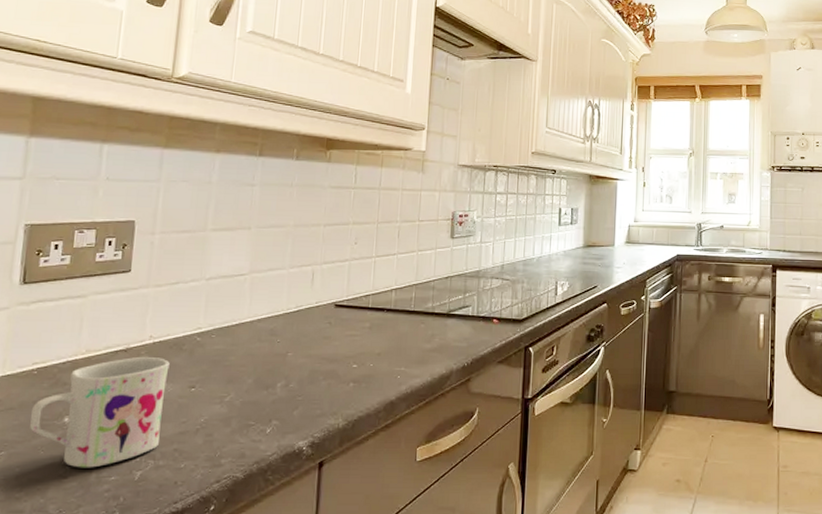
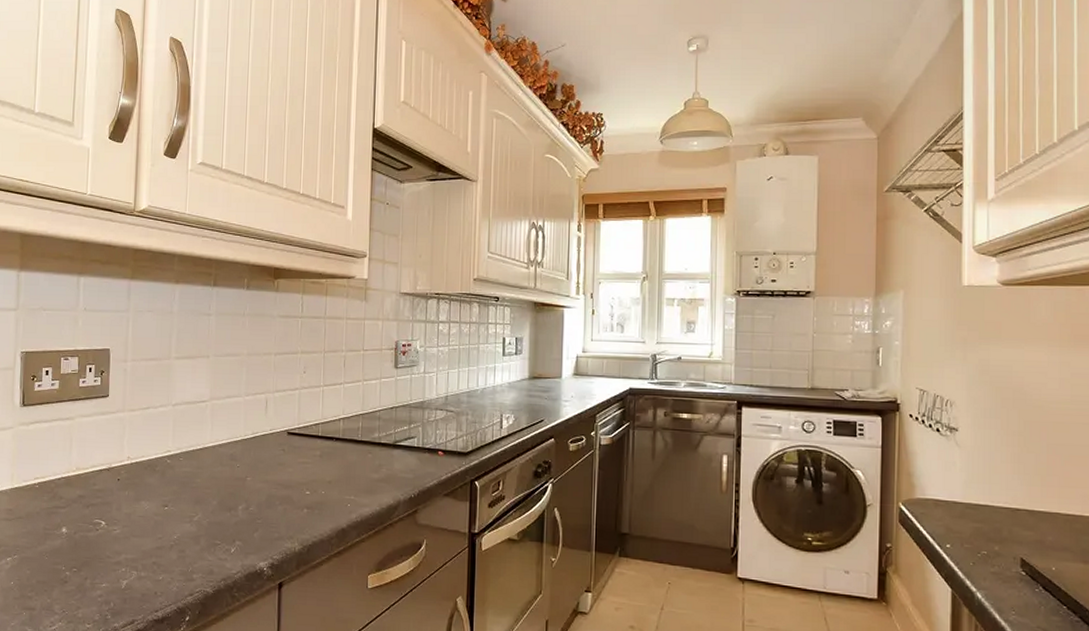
mug: present [30,356,170,468] -> none [35,475,146,575]

